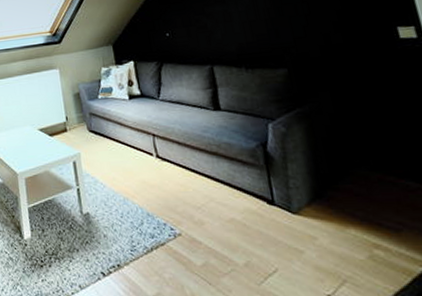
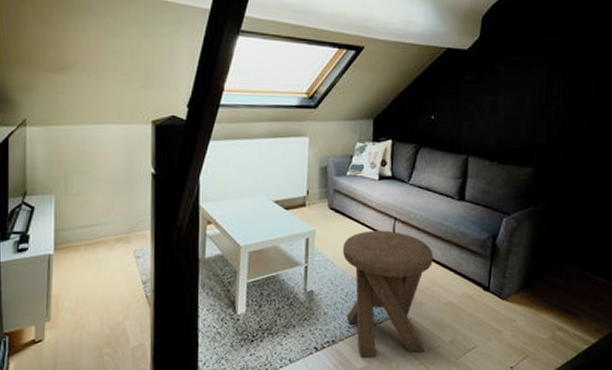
music stool: none [108,147,218,284] -> present [342,230,433,358]

